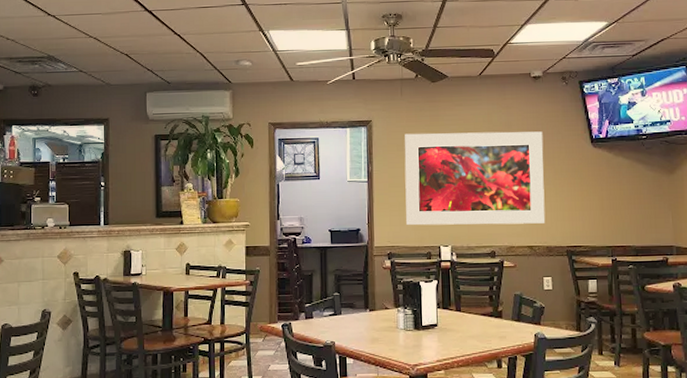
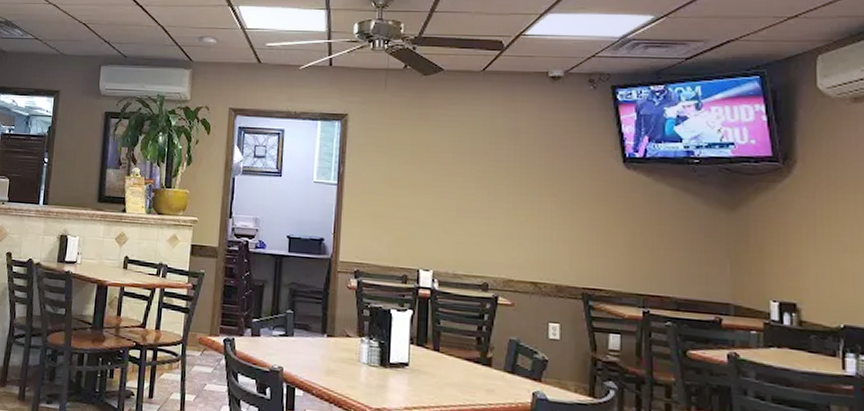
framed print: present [404,131,546,226] -> none [380,132,560,256]

